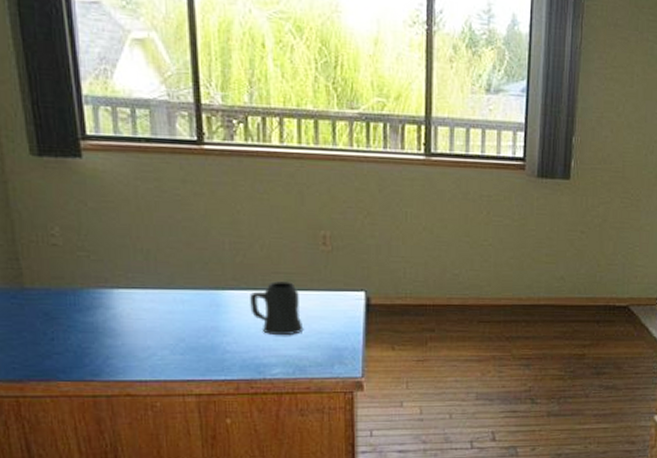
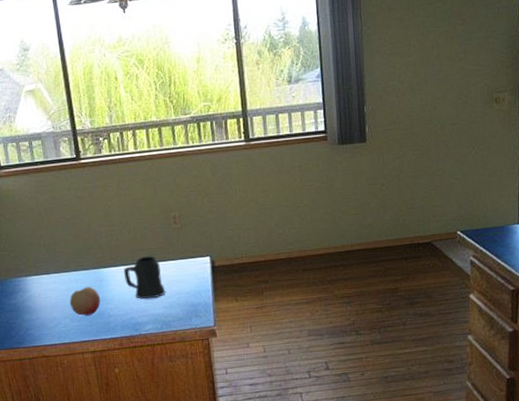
fruit: none [171,310,215,348] -> present [69,286,101,316]

